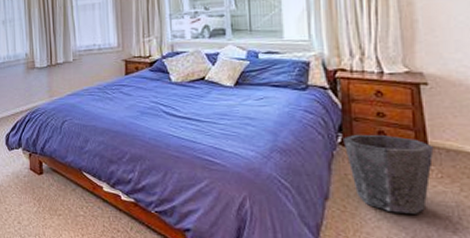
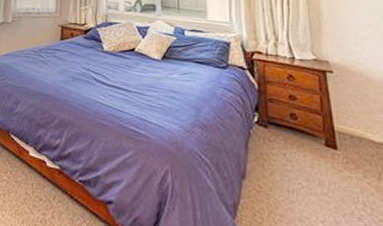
waste bin: present [343,134,434,214] -> none [259,114,340,198]

